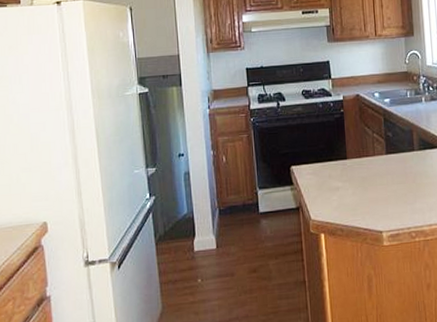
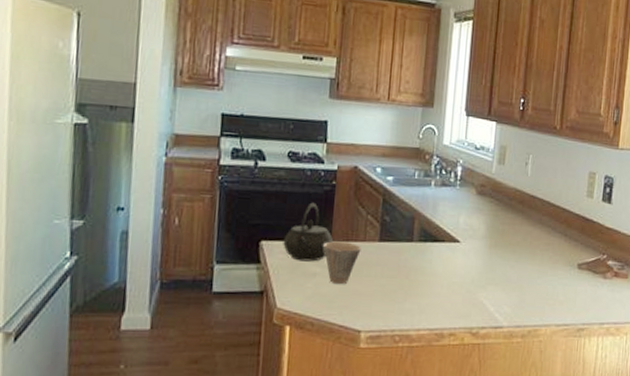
kettle: none [308,129,348,179] -> present [283,202,333,262]
cup: none [341,158,372,195] -> present [323,241,361,285]

